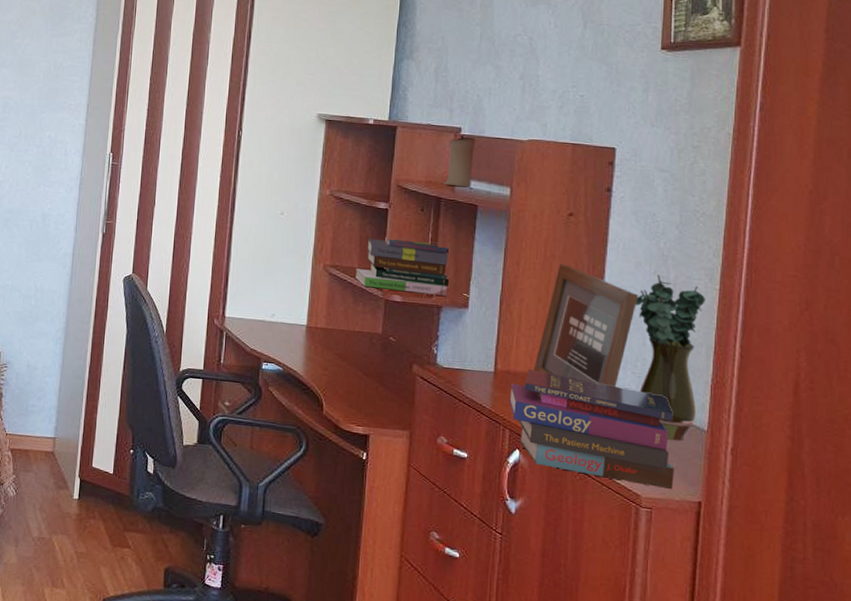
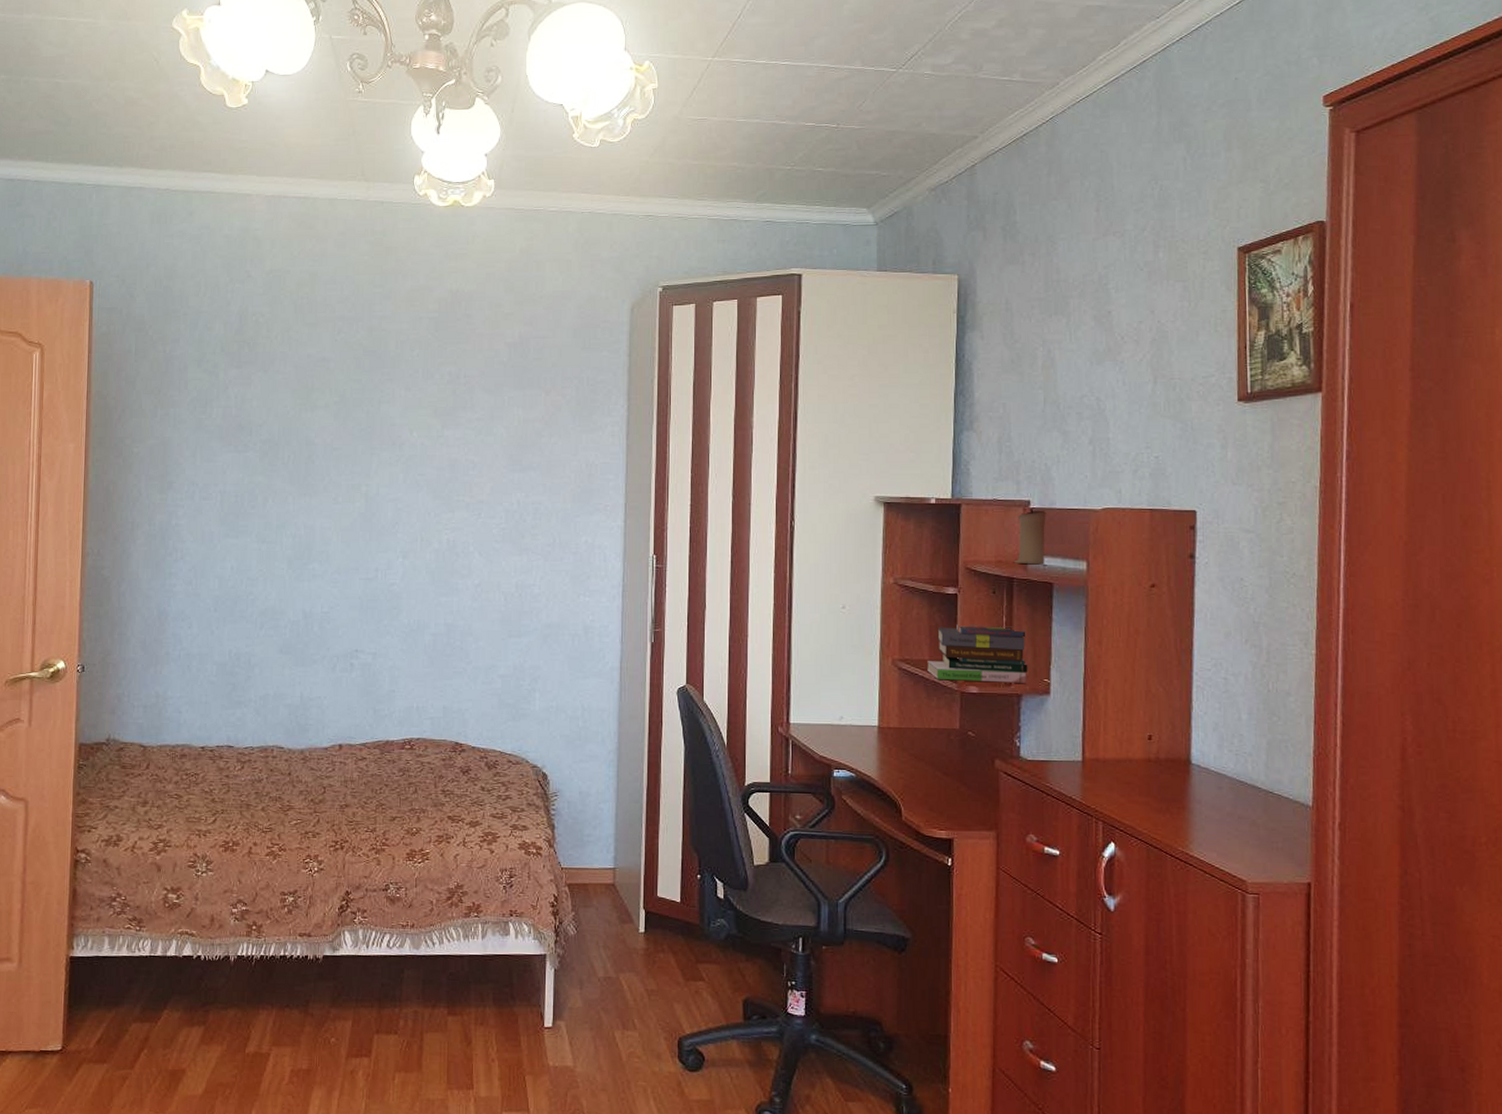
books: present [508,369,674,490] -> none [1099,755,1281,873]
picture frame: present [533,263,638,388] -> none [1124,639,1230,768]
vase: present [635,274,705,441] -> none [1227,643,1302,819]

